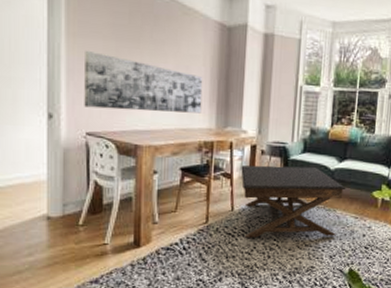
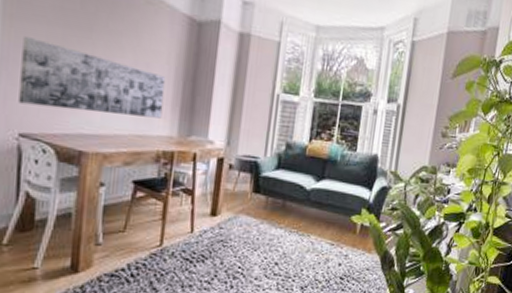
coffee table: present [241,165,346,238] -> none [204,181,323,265]

